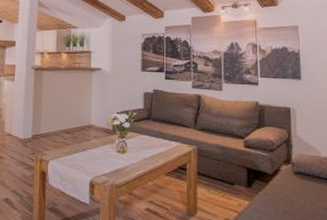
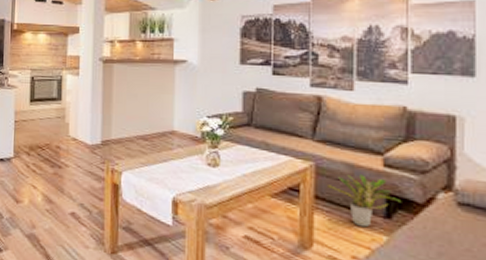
potted plant: none [205,154,258,195] -> present [326,174,402,228]

